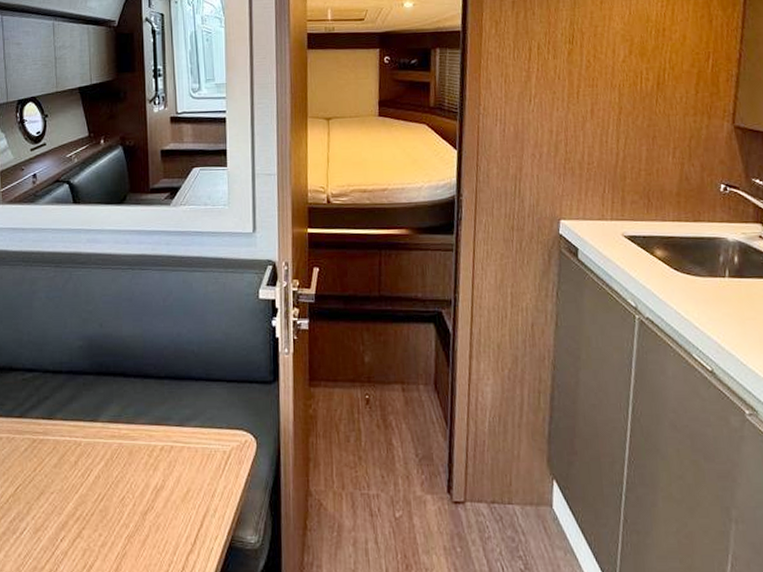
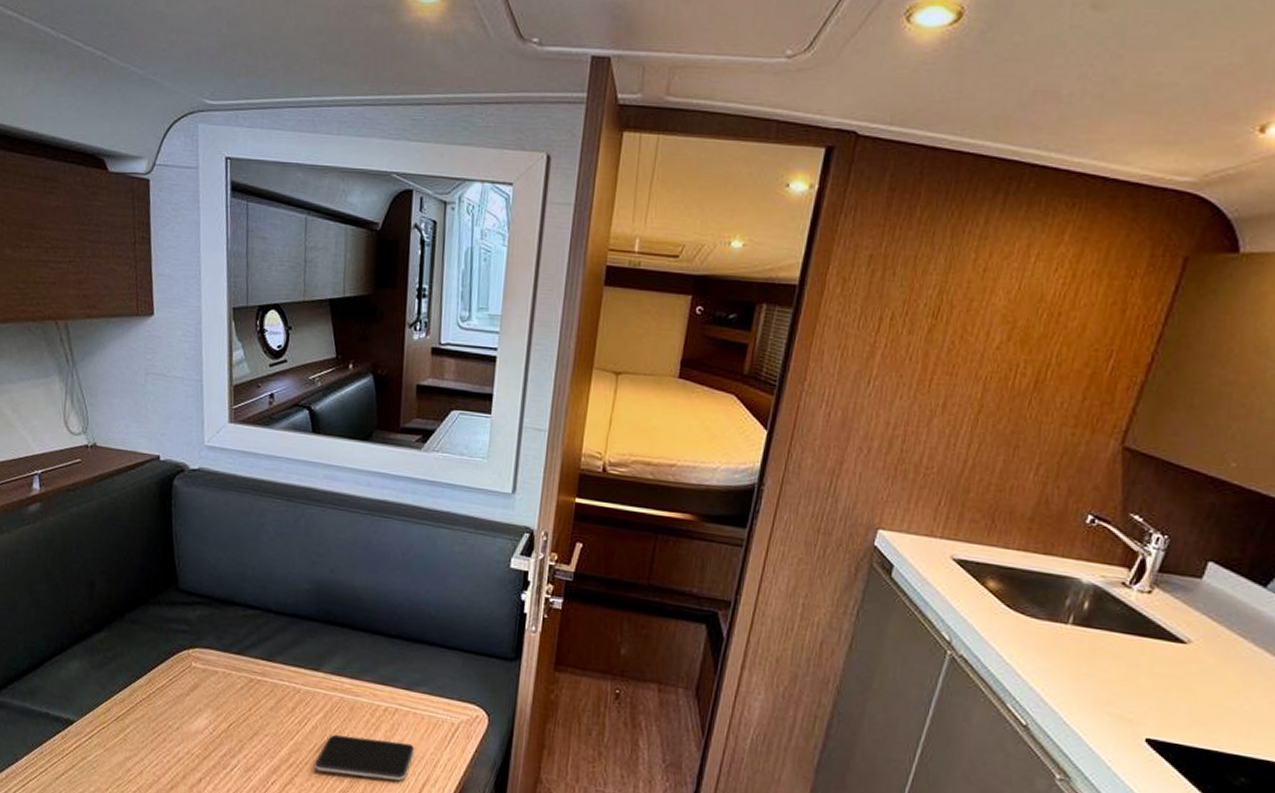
smartphone: none [101,478,192,520] -> present [315,734,414,781]

